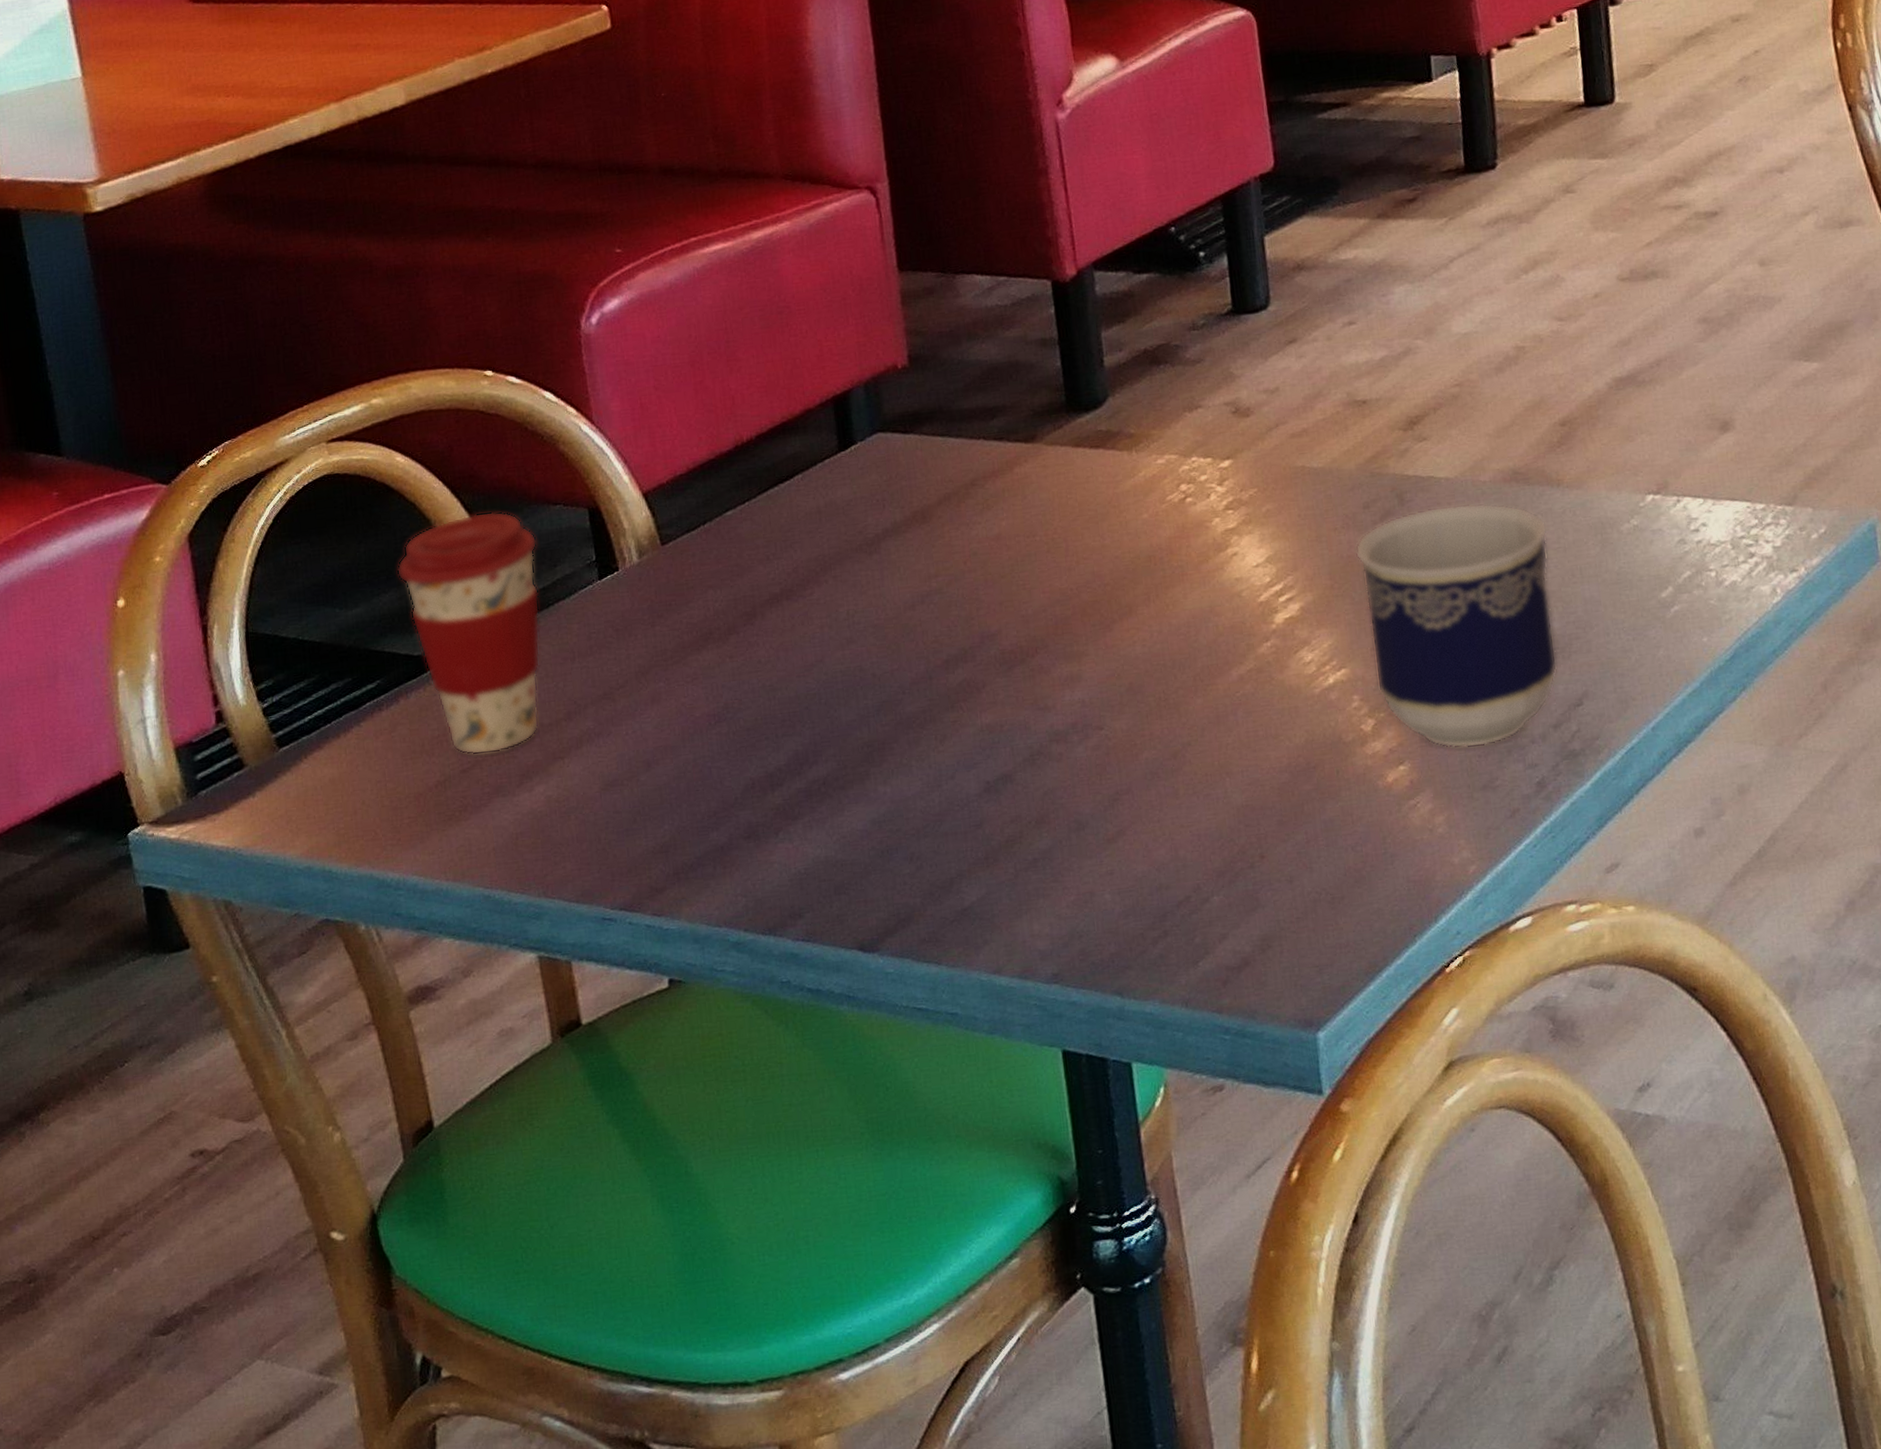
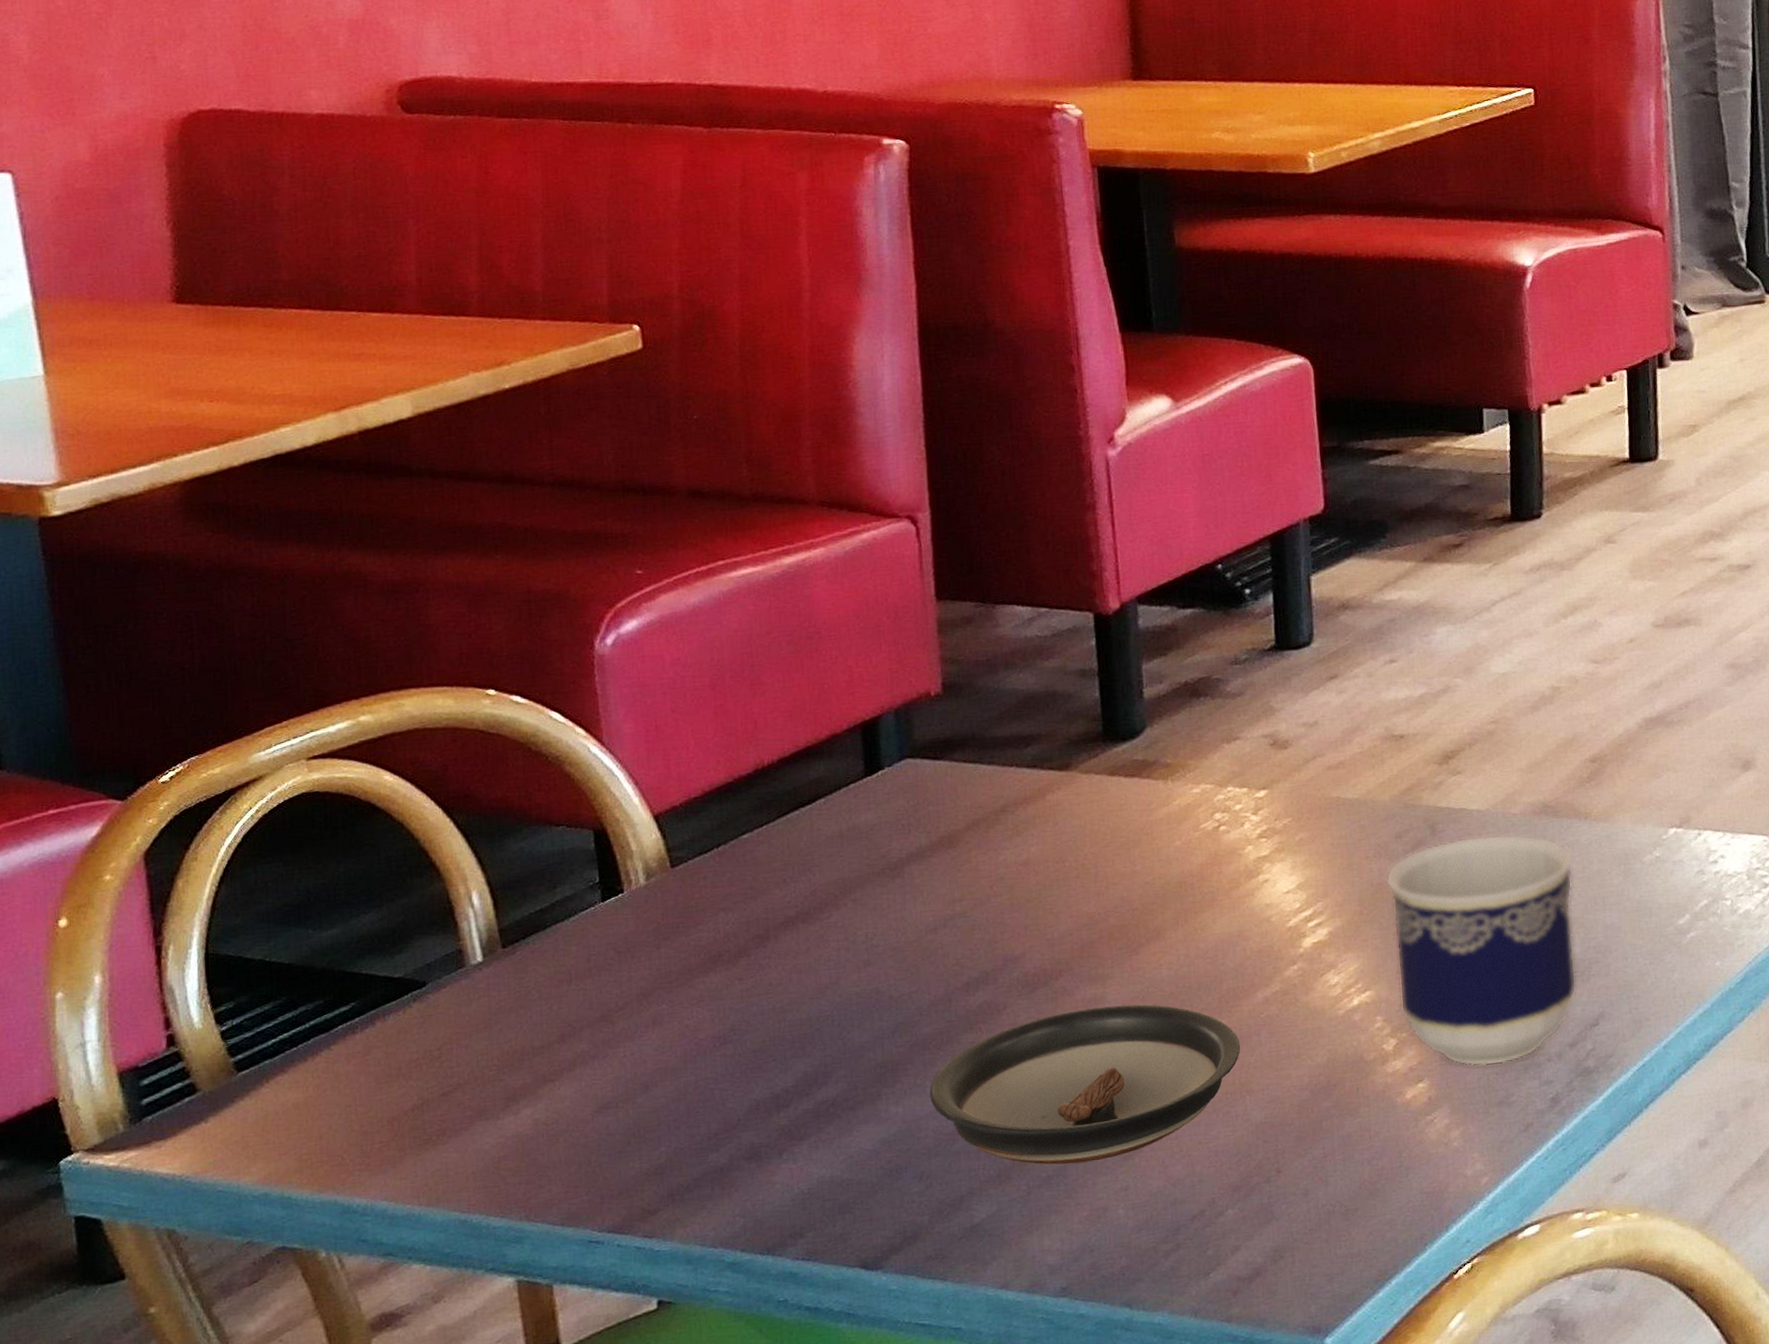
coffee cup: present [396,511,541,755] -> none [379,832,536,1078]
saucer: none [915,682,1218,848] -> present [929,1004,1241,1165]

